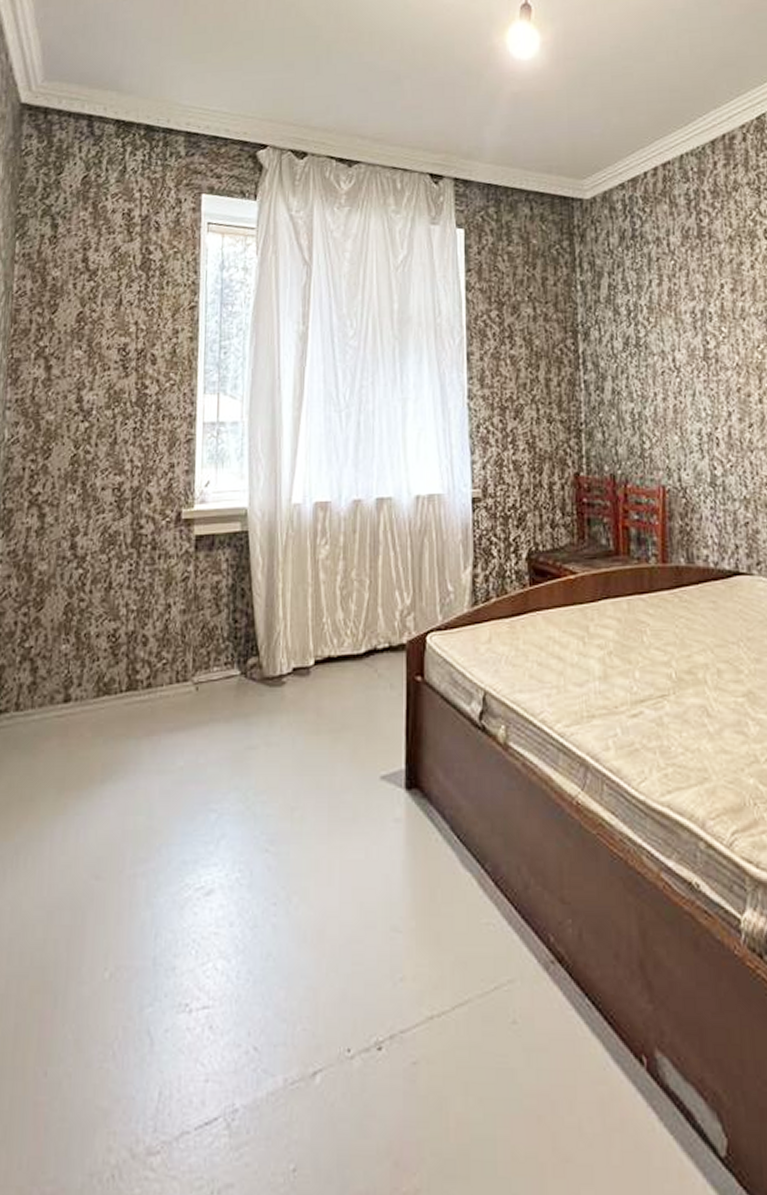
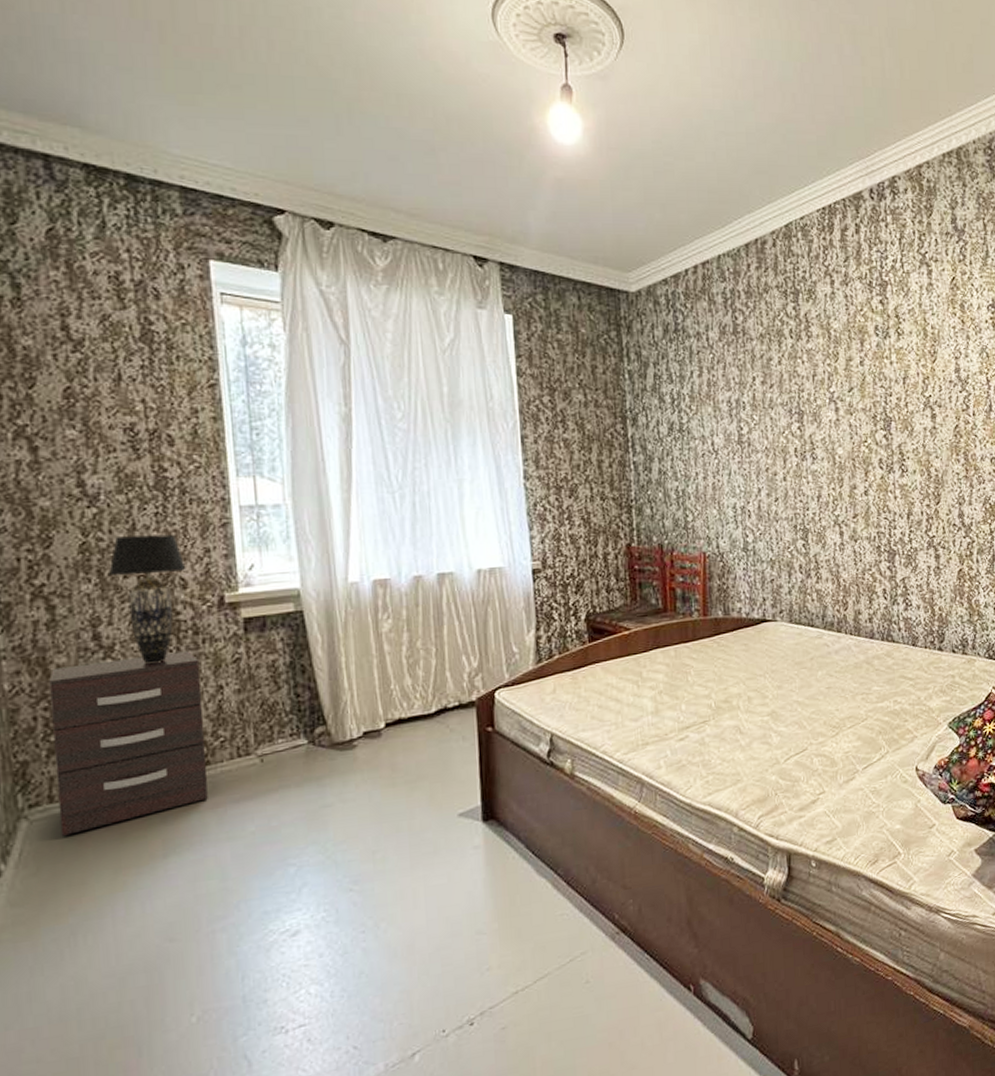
dresser: none [20,566,153,746] -> present [49,651,208,836]
table lamp: none [89,449,153,576] -> present [107,534,186,664]

